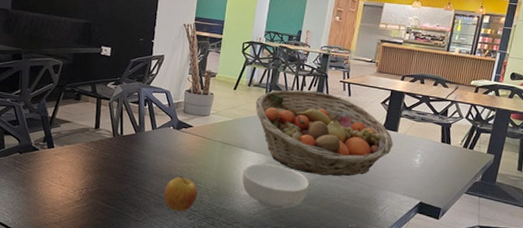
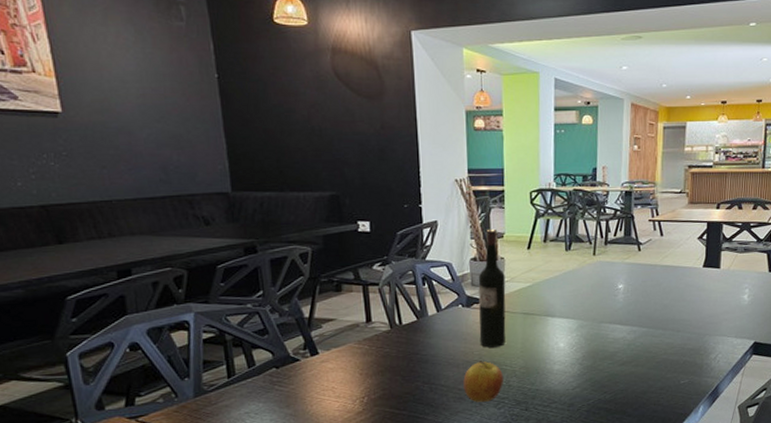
wine bottle: none [182,68,212,167] -> present [478,228,506,348]
cereal bowl: present [242,164,309,210] -> none [552,329,630,380]
fruit basket: present [255,90,394,177] -> none [555,236,717,332]

